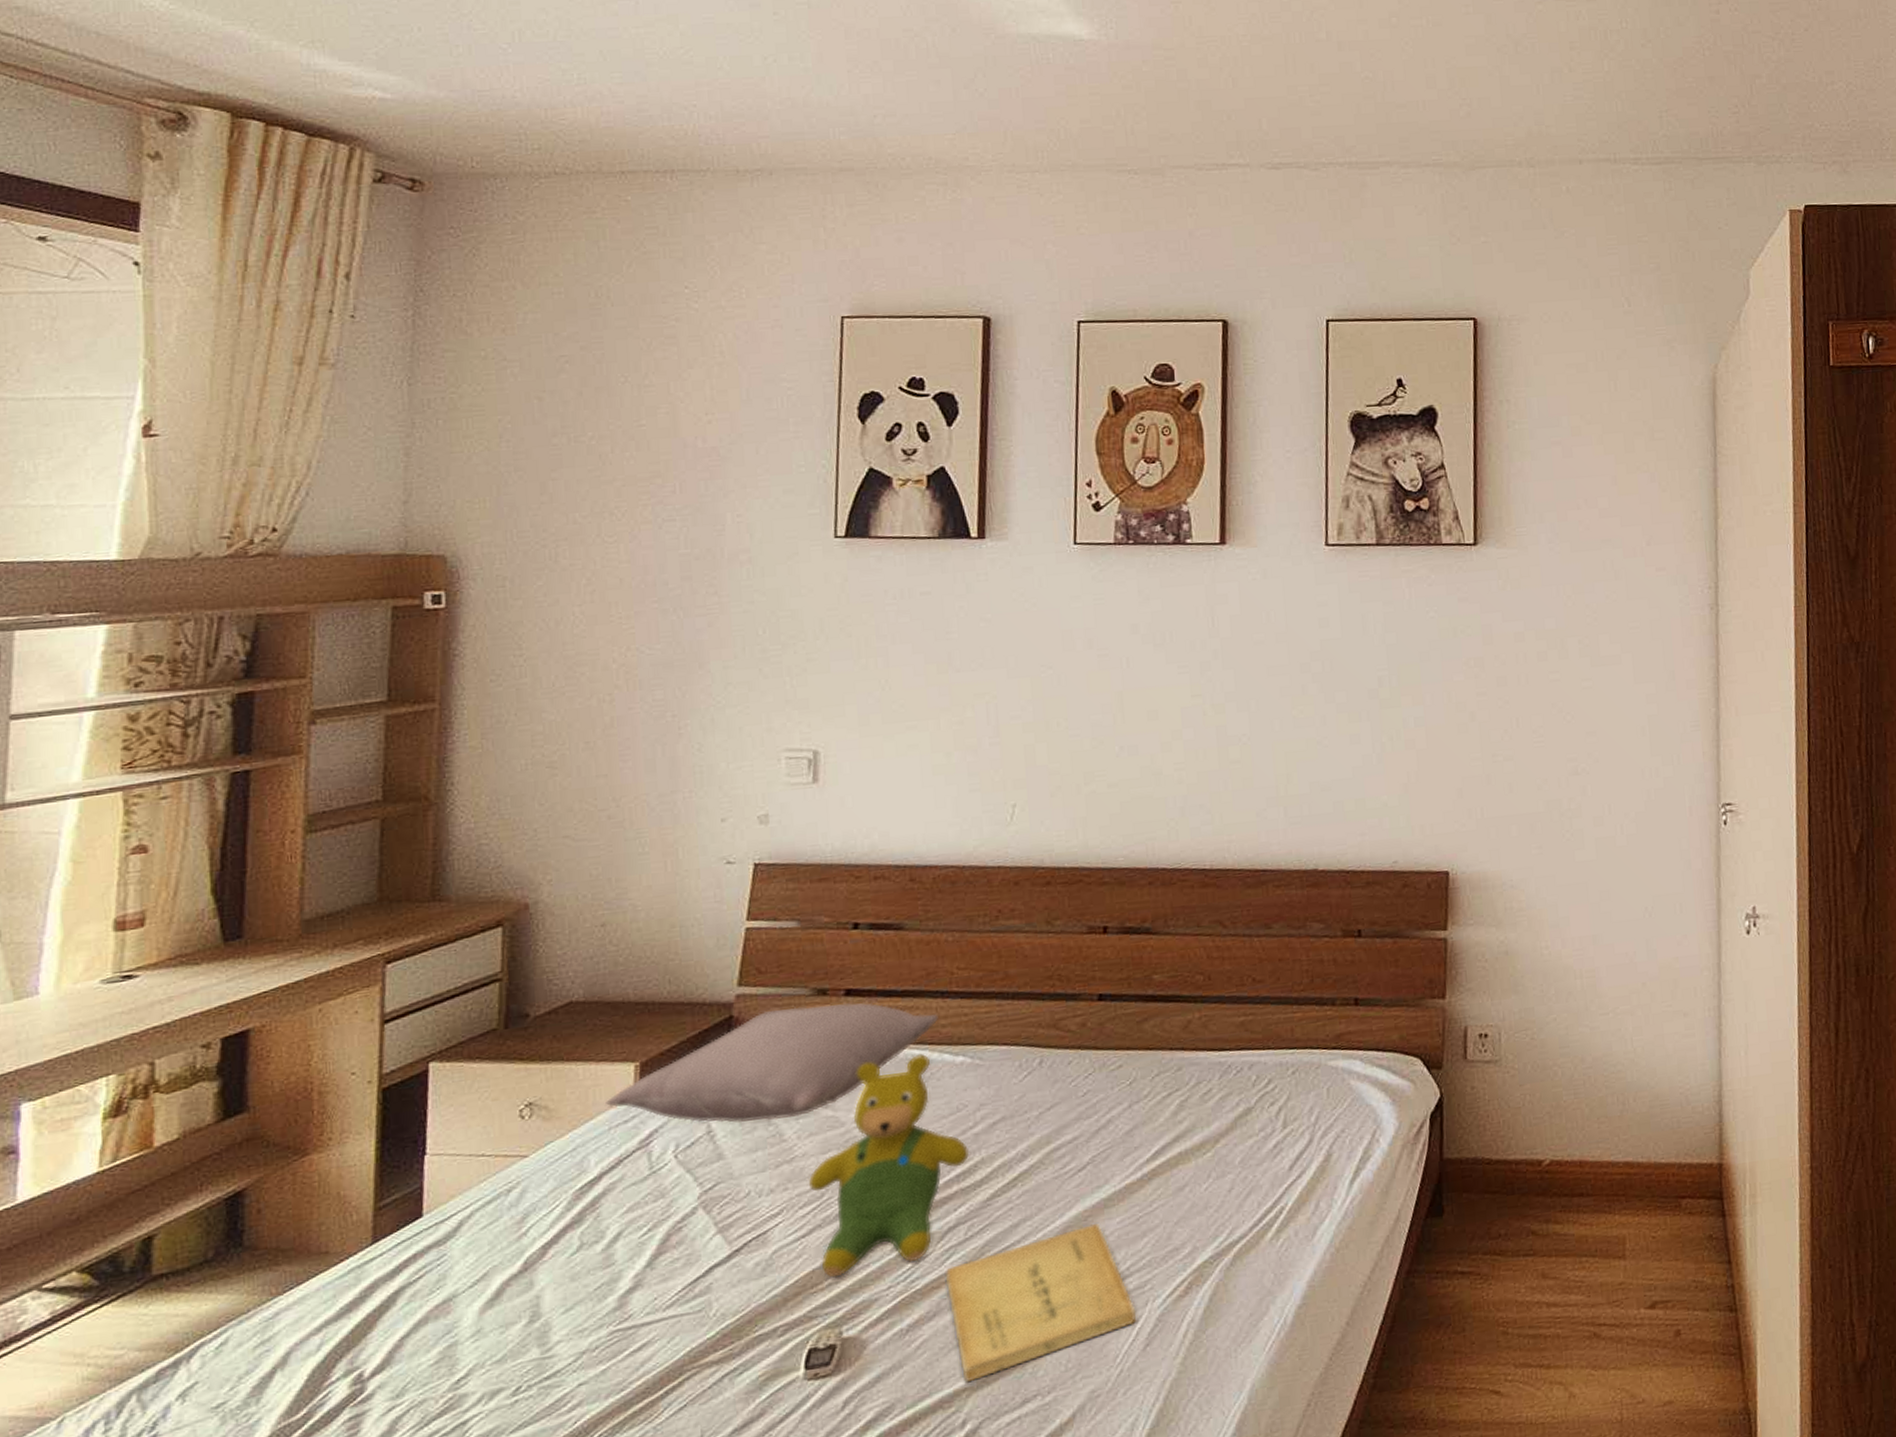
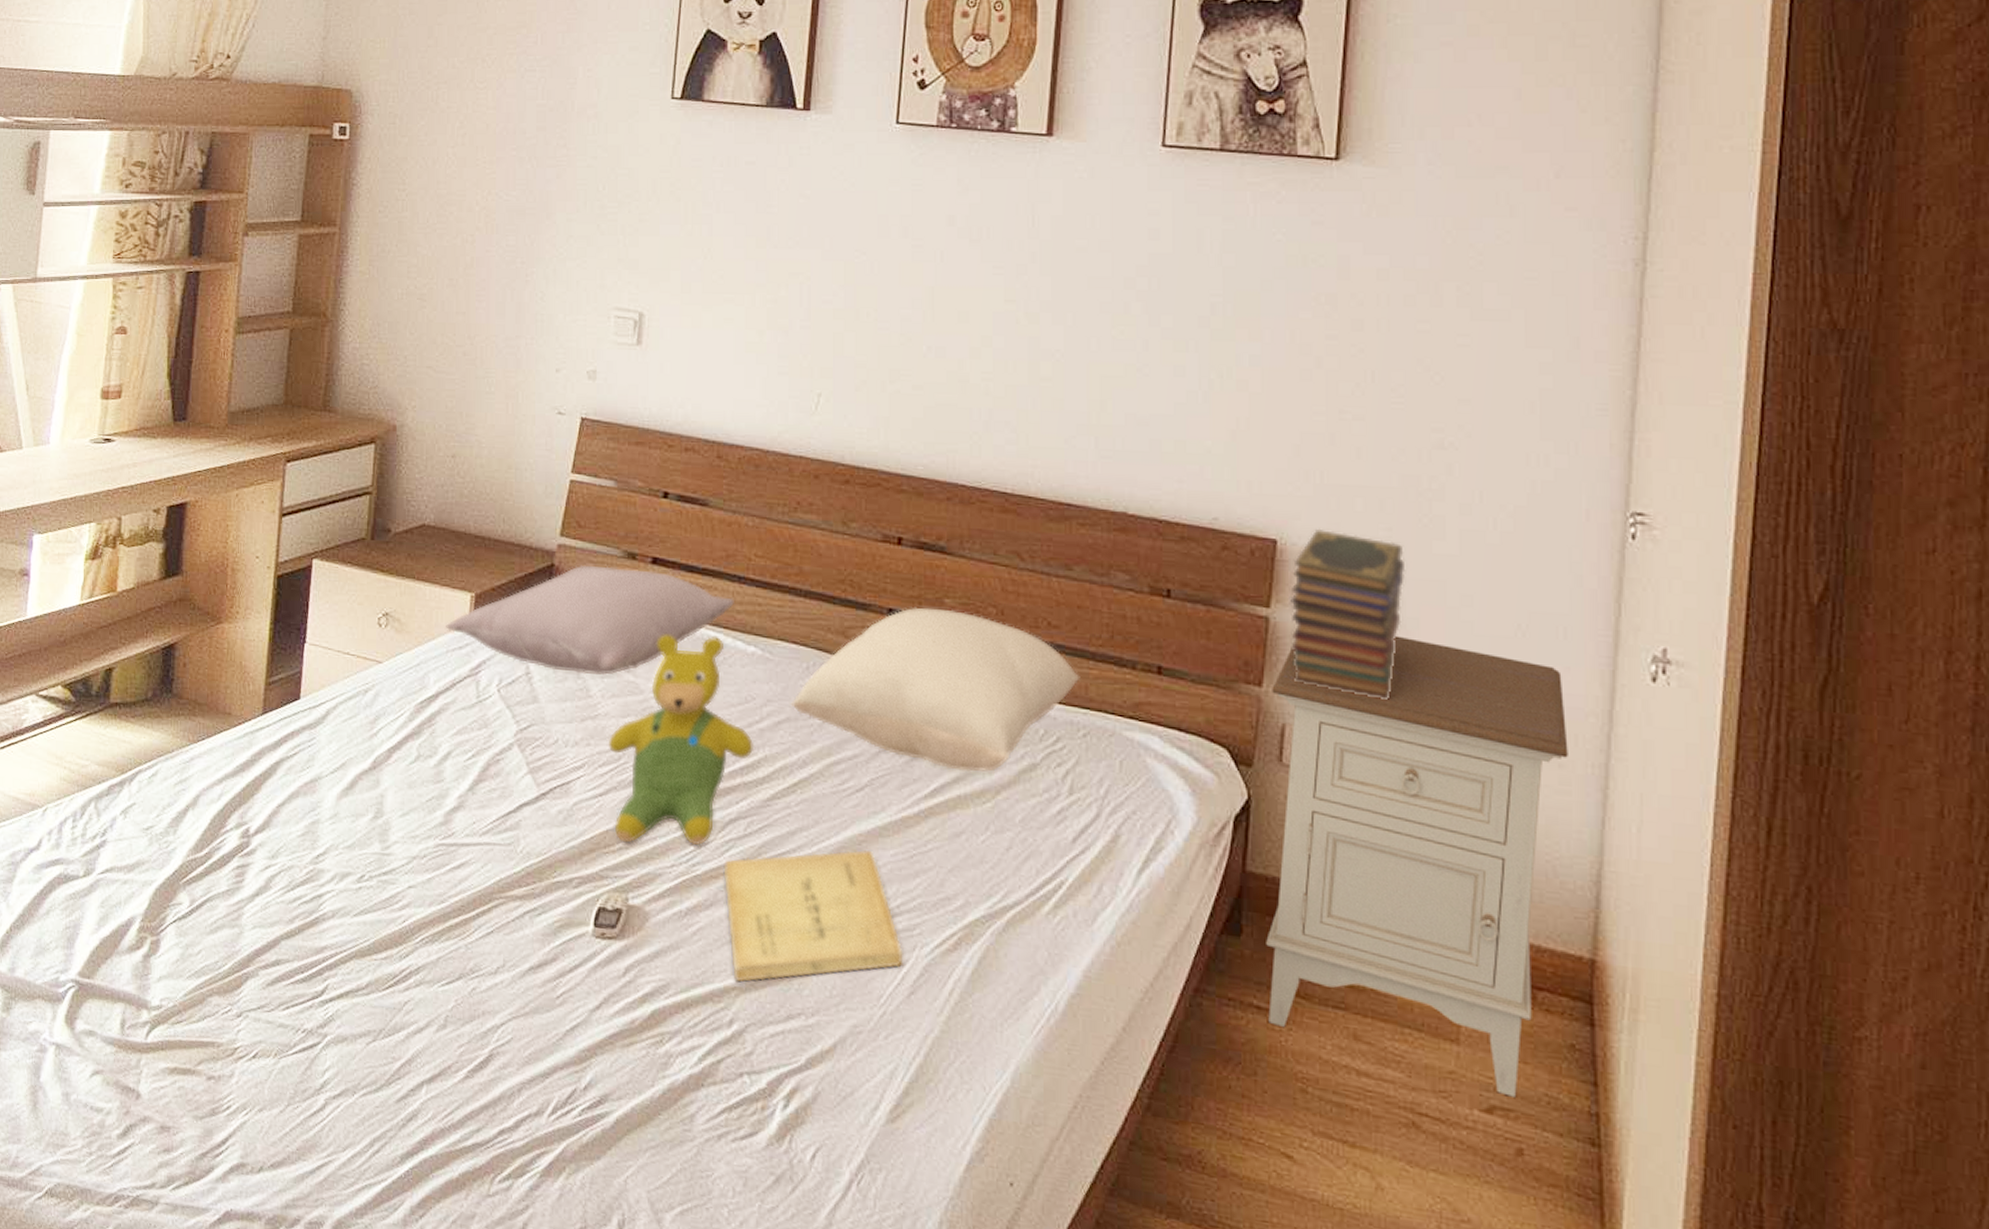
pillow: none [1005,983,1286,1131] -> present [790,607,1081,773]
nightstand: none [1454,934,1691,1291] -> present [1266,635,1568,1097]
book stack: none [1463,856,1556,990] -> present [1290,528,1406,700]

